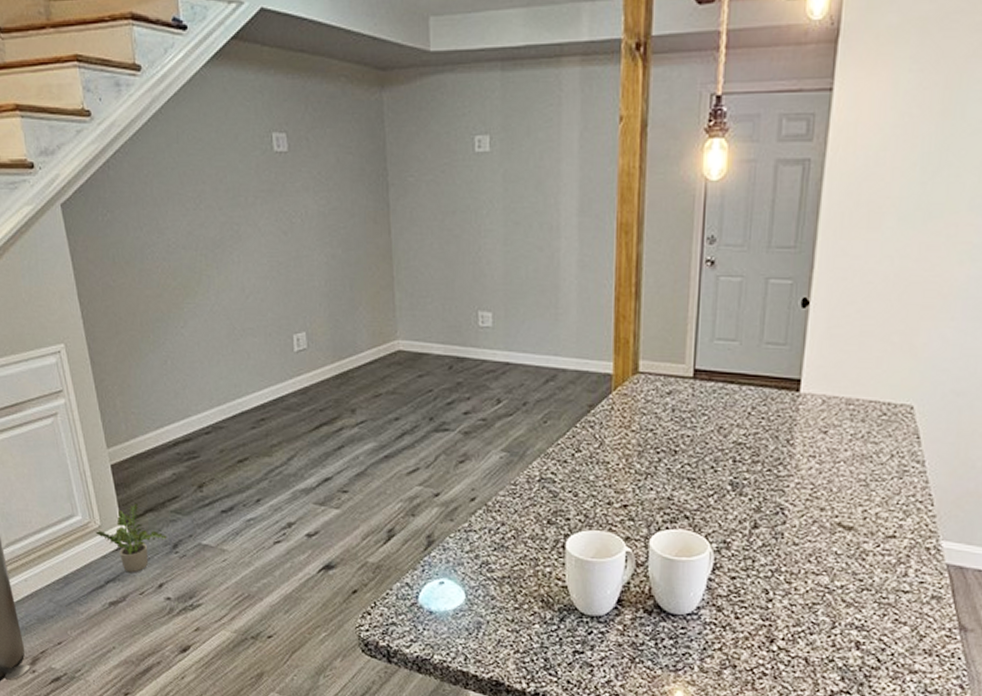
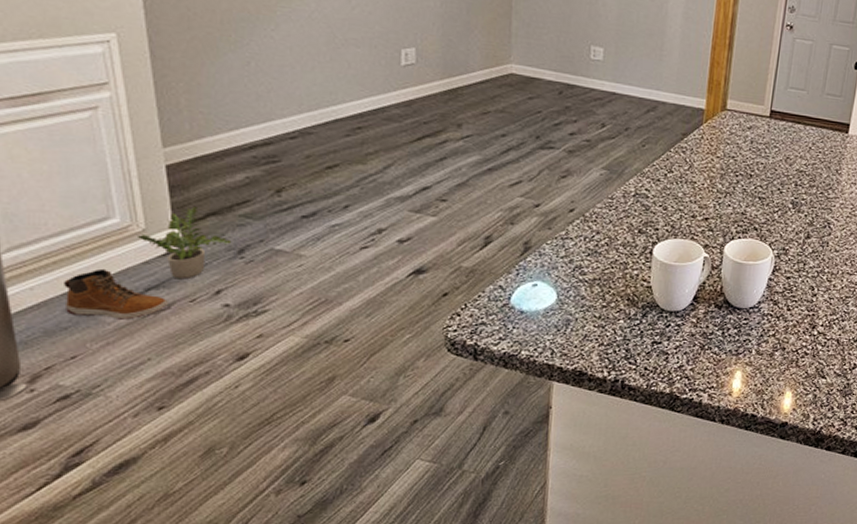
boot: none [47,562,123,610] -> present [64,268,168,320]

